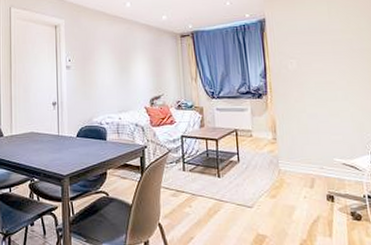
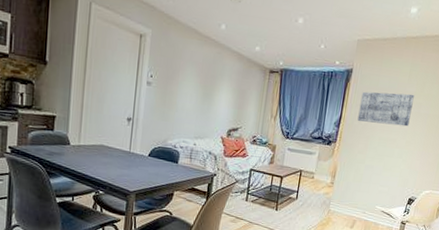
wall art: none [281,31,345,69] -> present [357,91,415,127]

